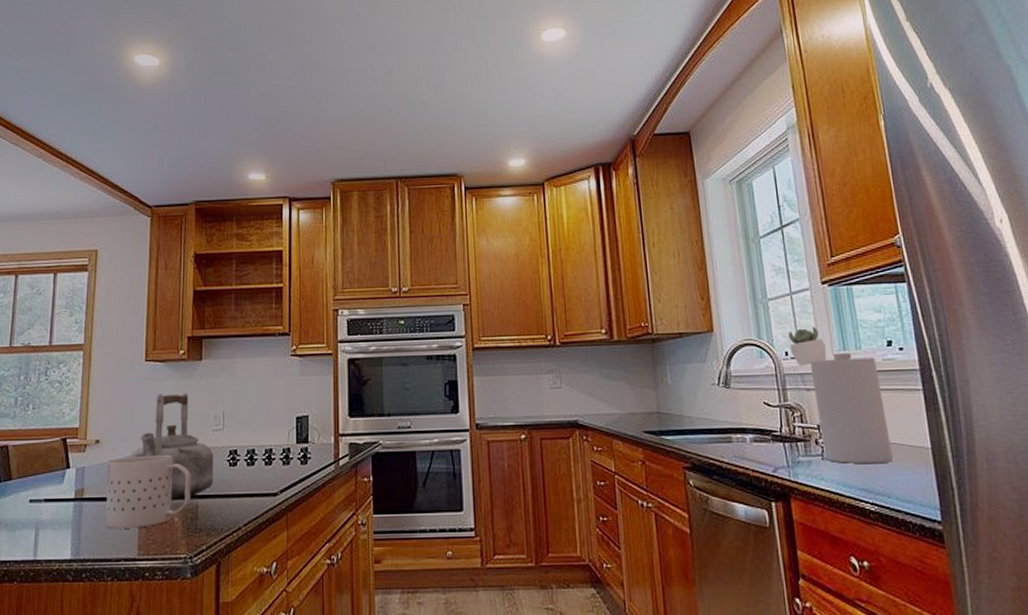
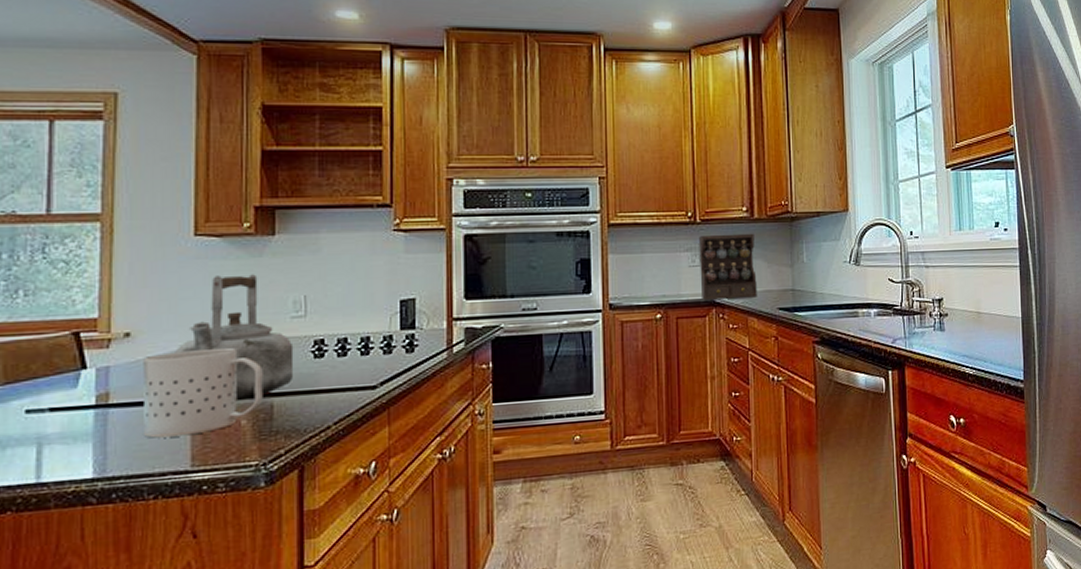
spice rack: none [559,355,621,423] -> present [699,233,757,301]
succulent plant: present [788,326,827,366] -> none [914,208,945,244]
paper towel holder: present [809,352,893,464] -> none [930,232,991,333]

